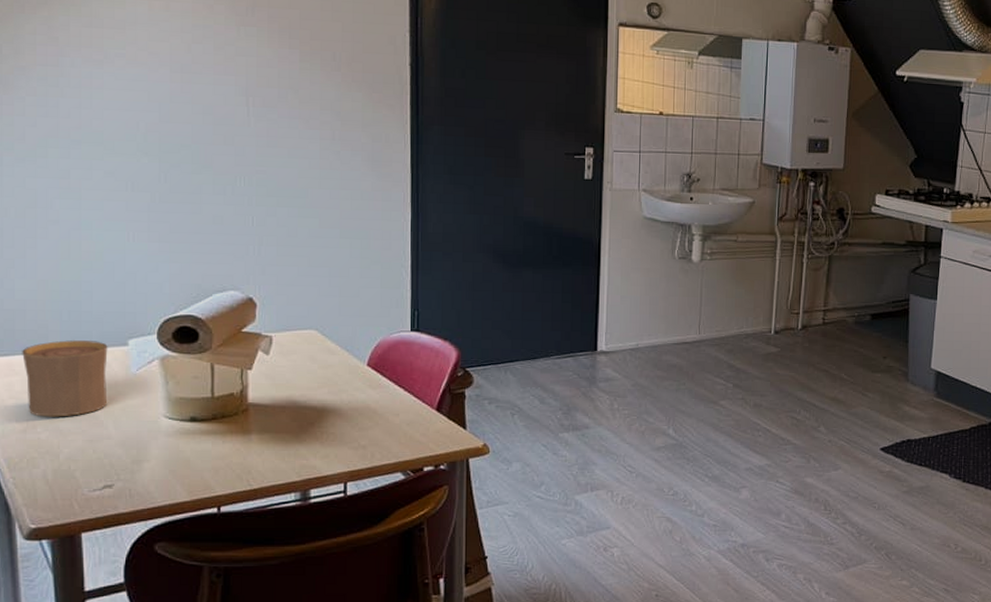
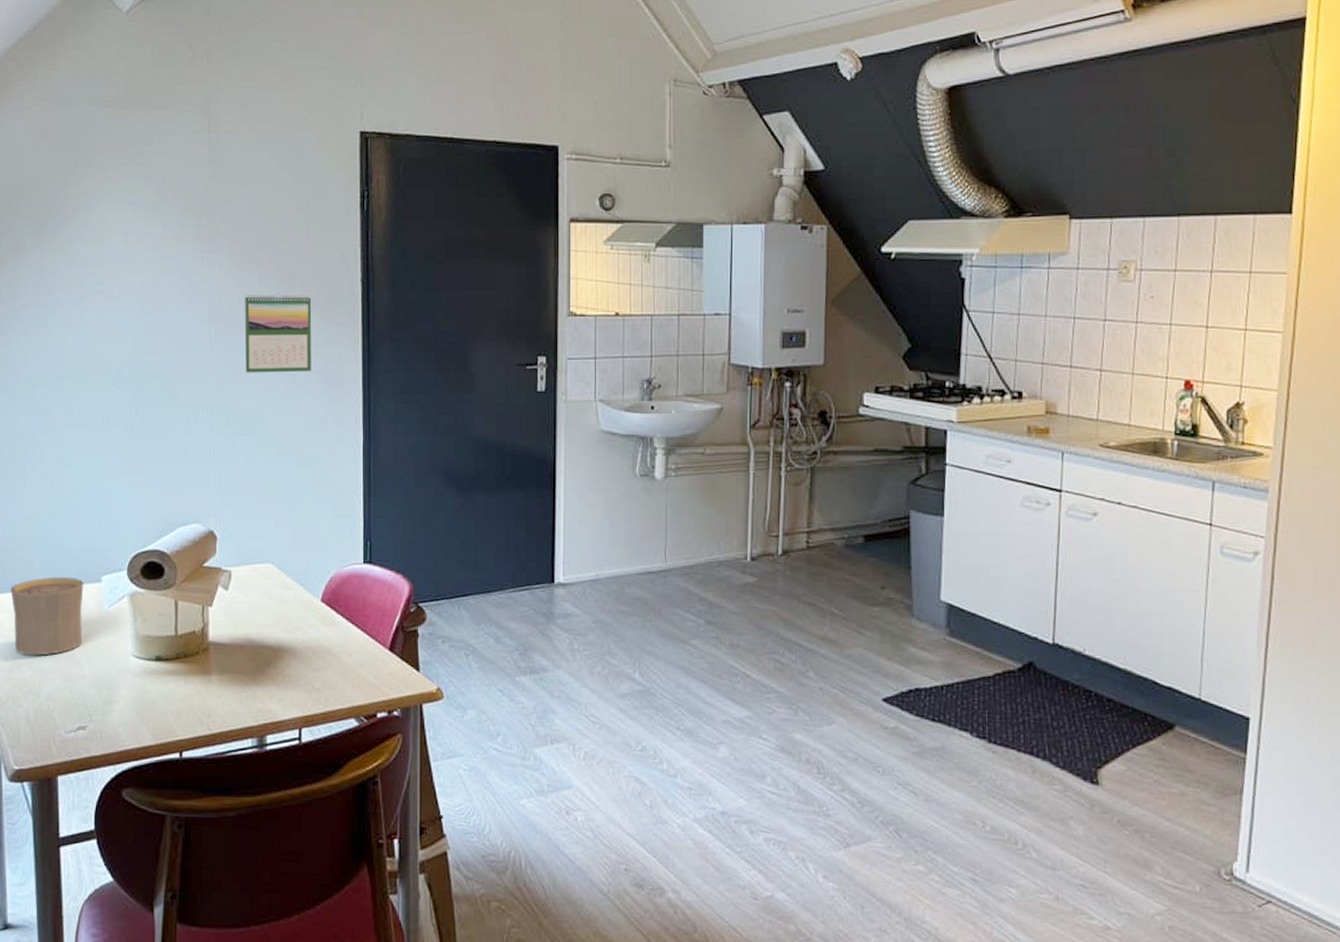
calendar: none [285,70,358,149] -> present [244,293,312,373]

